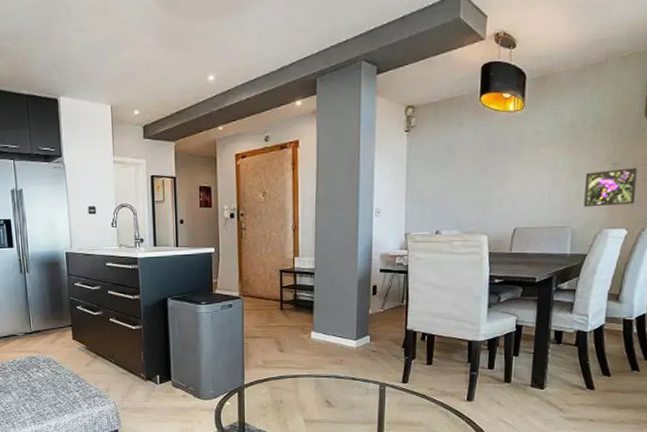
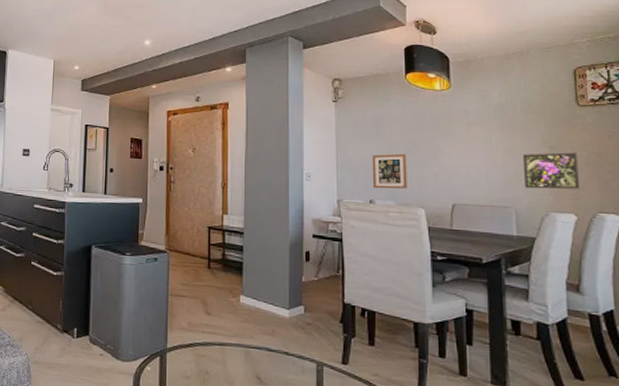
picture frame: none [439,181,475,219] -> present [372,153,407,189]

